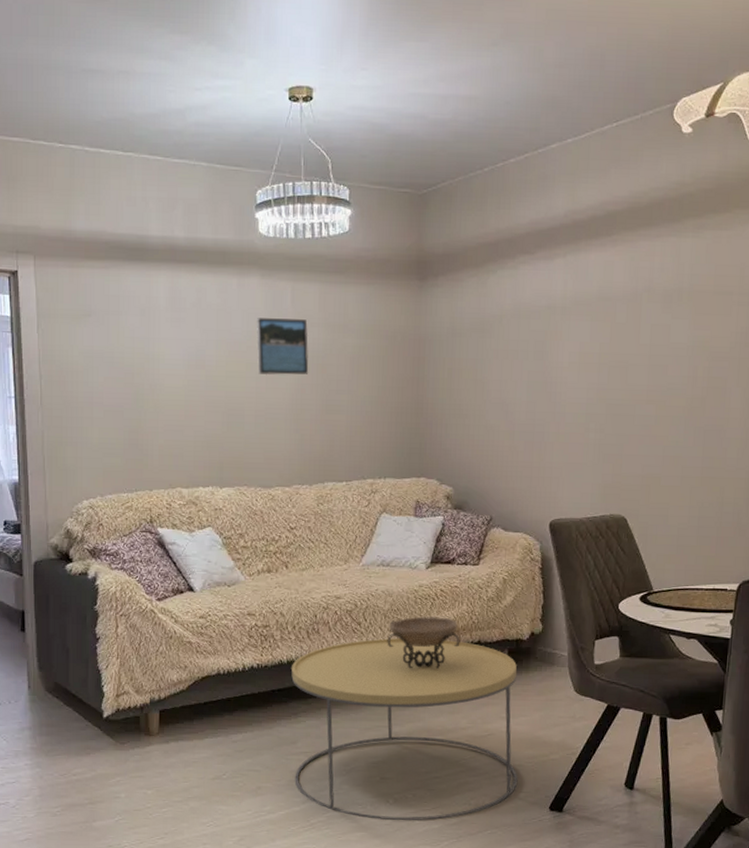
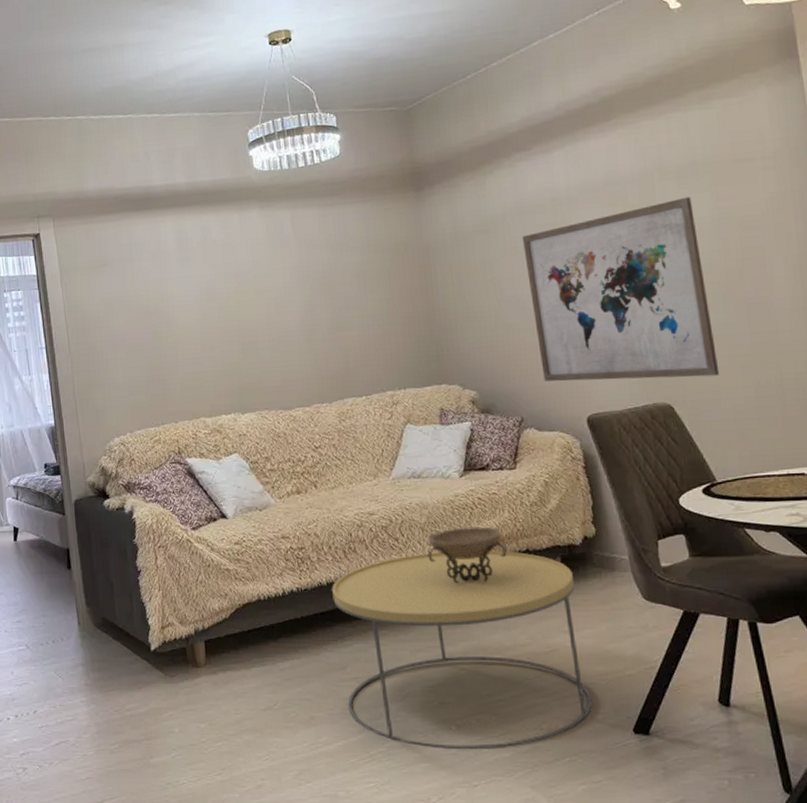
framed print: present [256,318,309,376] -> none [260,243,316,301]
wall art: none [514,321,672,494] -> present [523,197,720,382]

